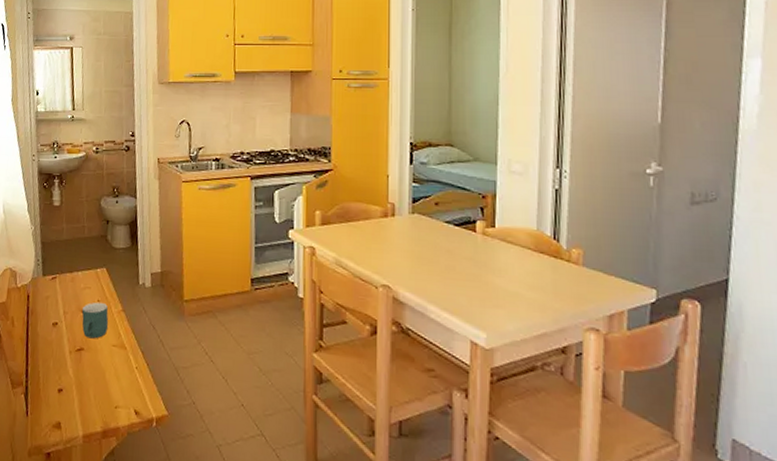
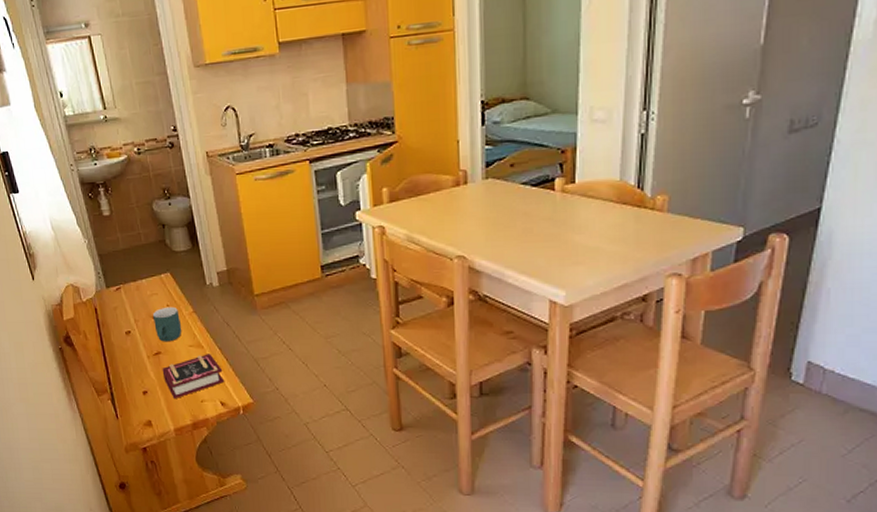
book: none [81,356,142,401] -> present [162,354,224,398]

